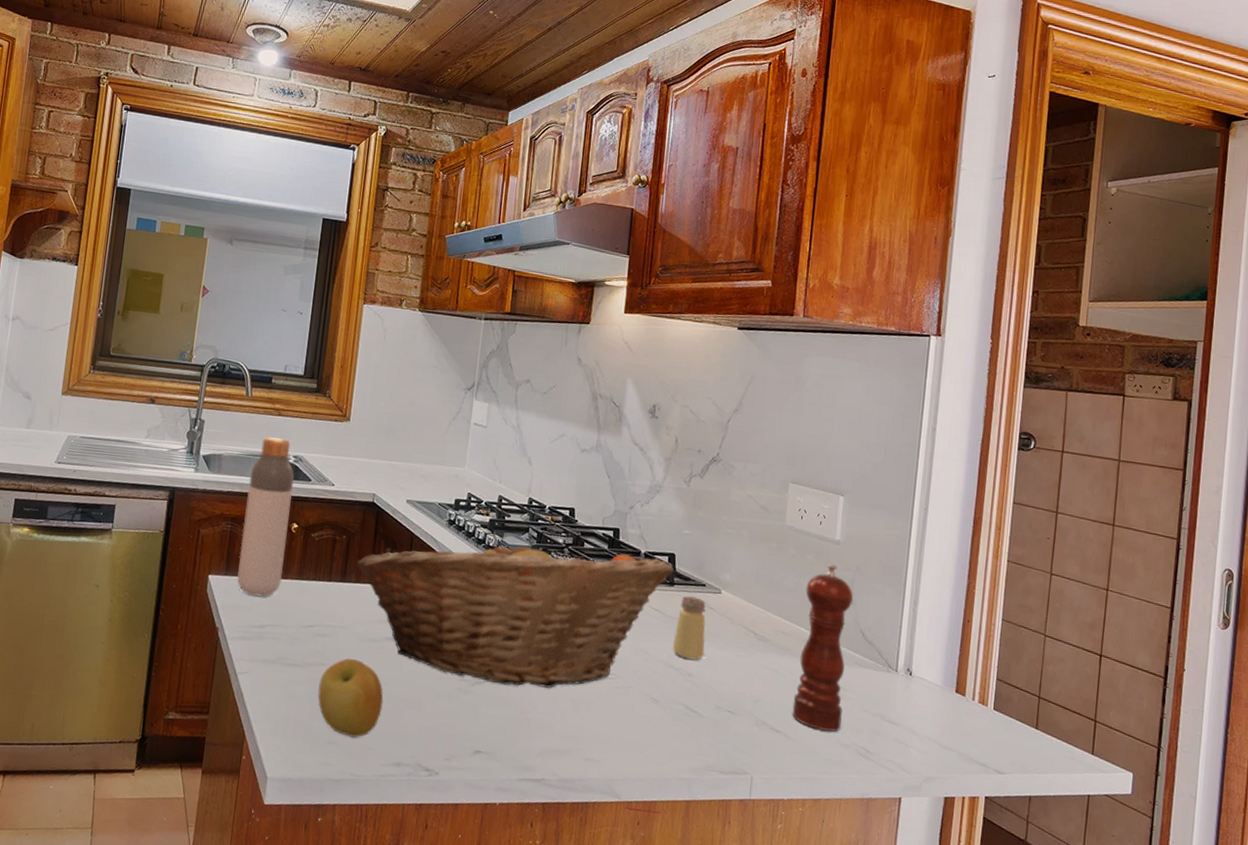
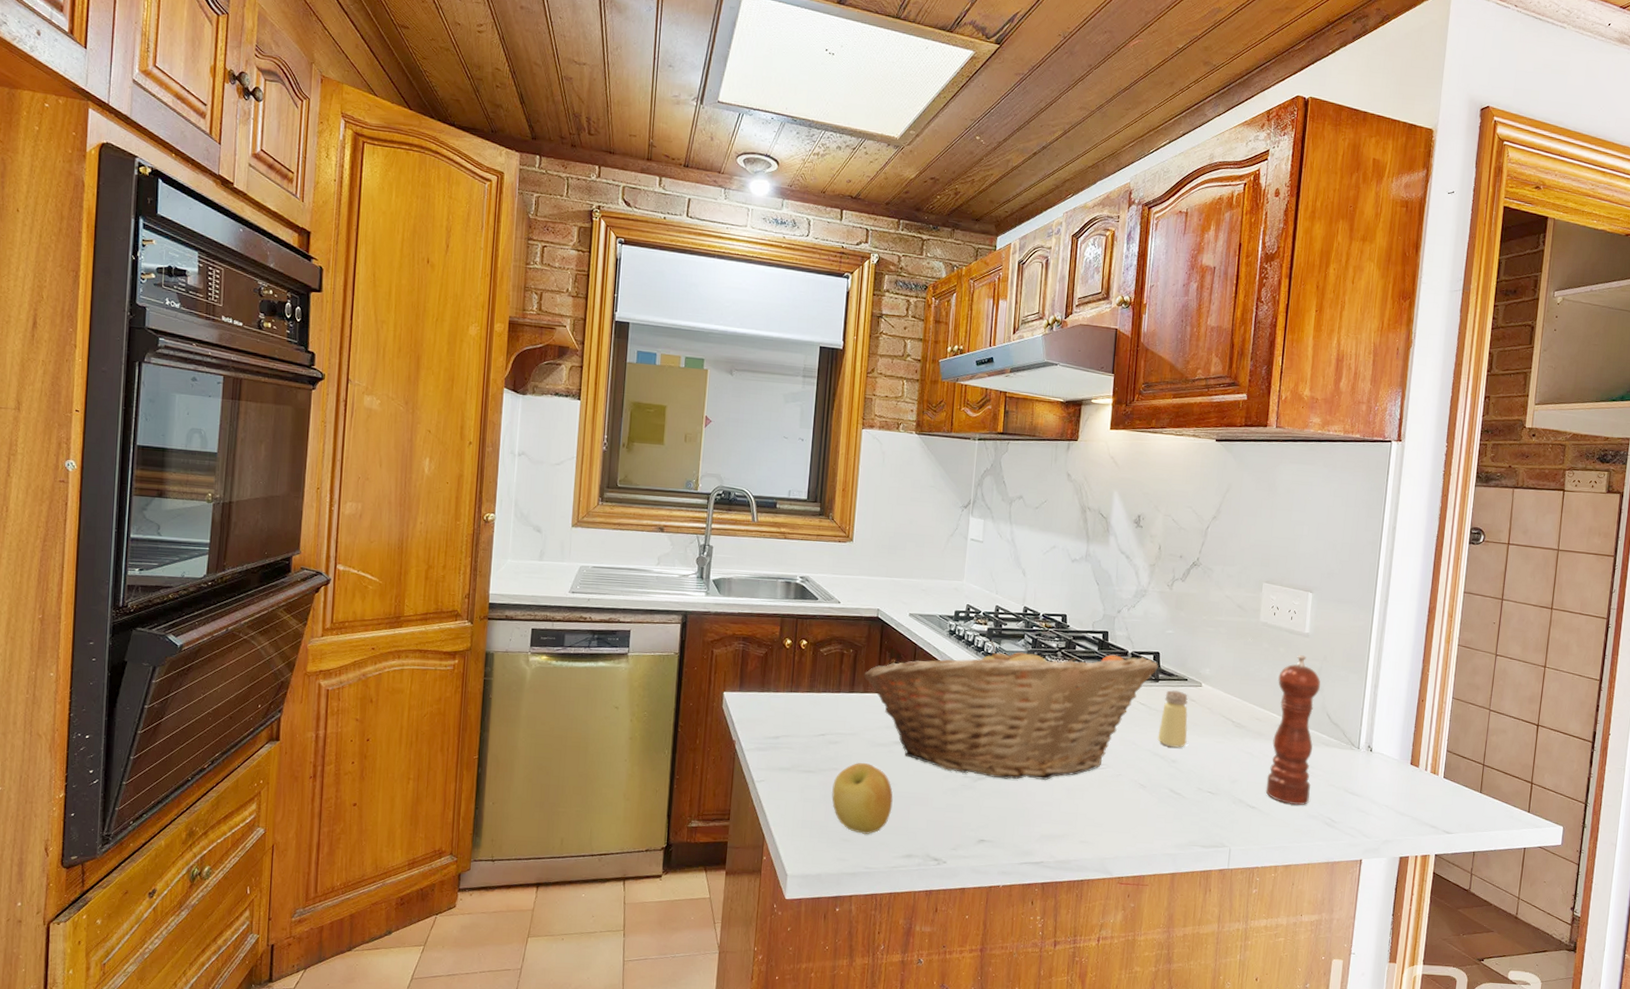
bottle: present [237,437,294,597] -> none [751,559,802,710]

